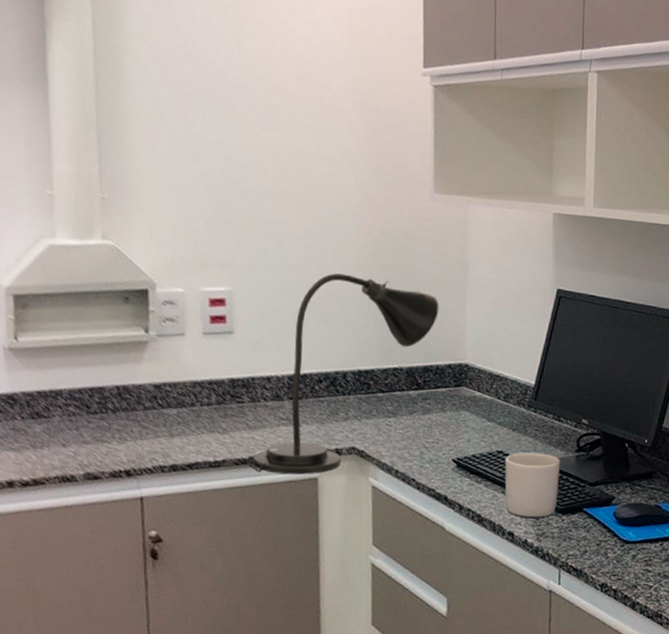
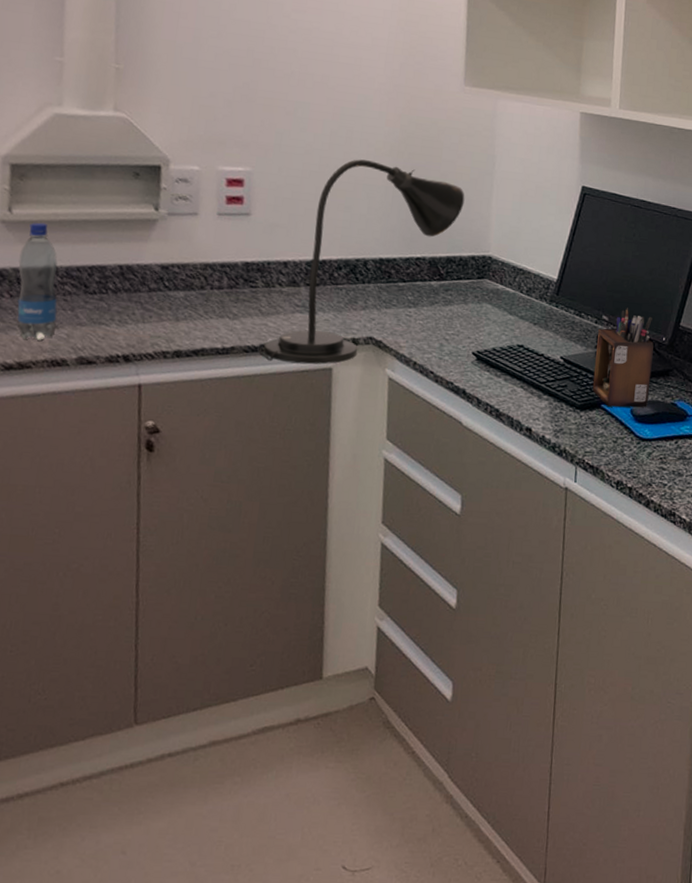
bottle: none [27,348,64,459] -> present [17,222,58,340]
mug: present [504,452,560,519] -> none [523,347,580,414]
desk organizer: none [573,411,636,511] -> present [592,308,654,408]

